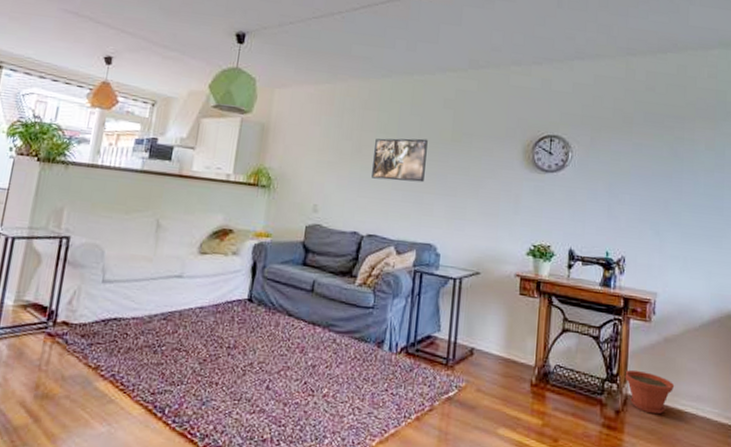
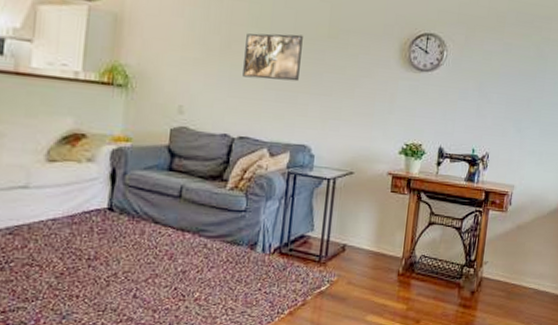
plant pot: present [623,369,675,415] -> none [480,255,523,292]

